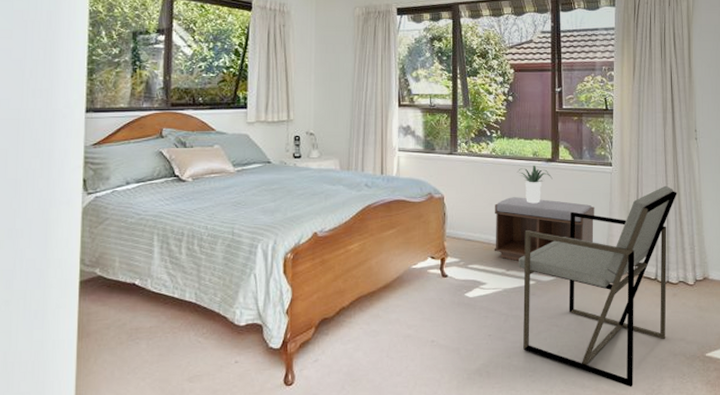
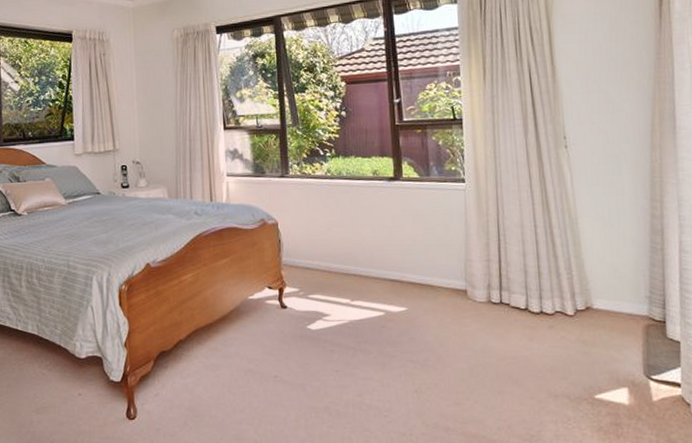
bench: present [494,197,595,261] -> none [334,220,449,290]
potted plant: present [517,165,553,204] -> none [356,184,397,227]
armchair: present [519,185,677,388] -> none [364,202,547,432]

